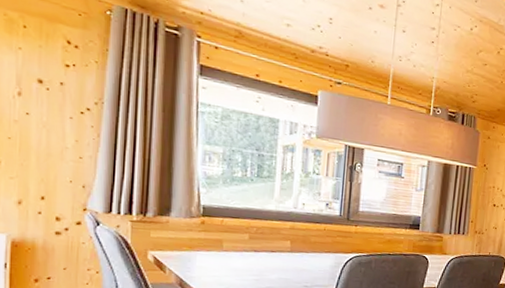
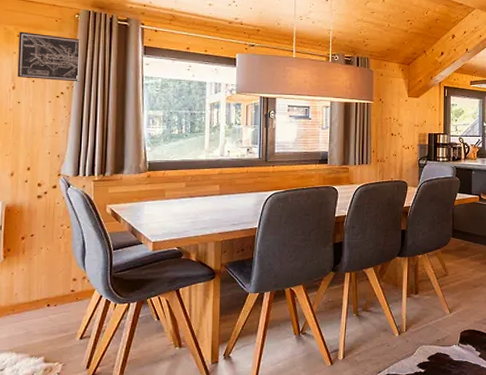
wall art: none [24,21,113,98] -> present [17,31,80,82]

